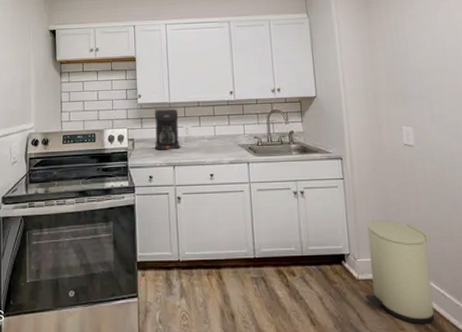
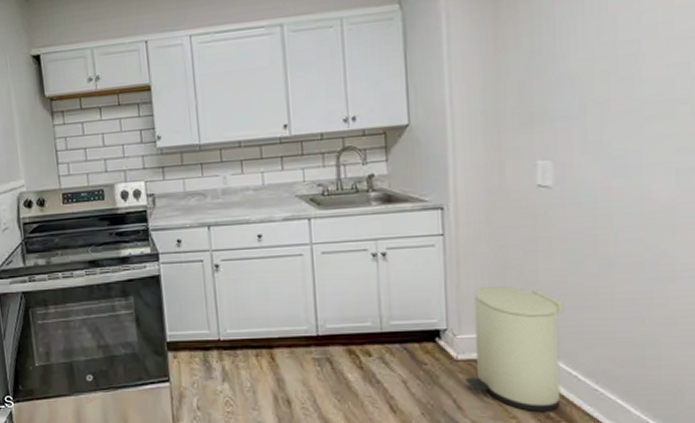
coffee maker: present [155,108,180,150] -> none [180,152,216,207]

